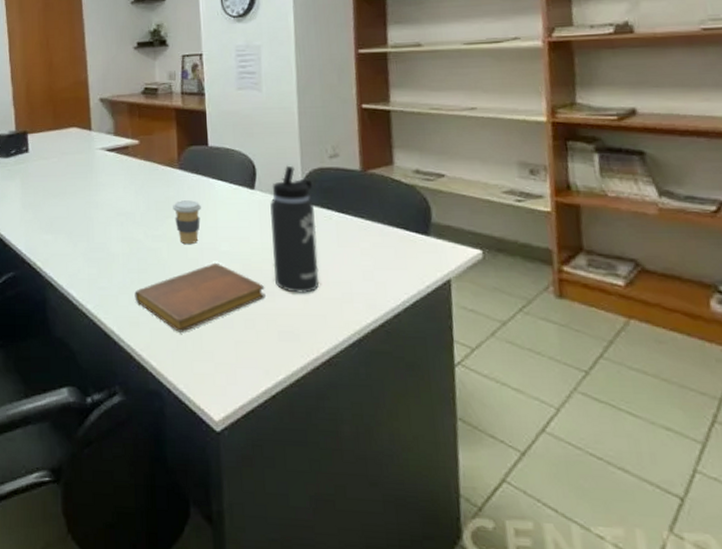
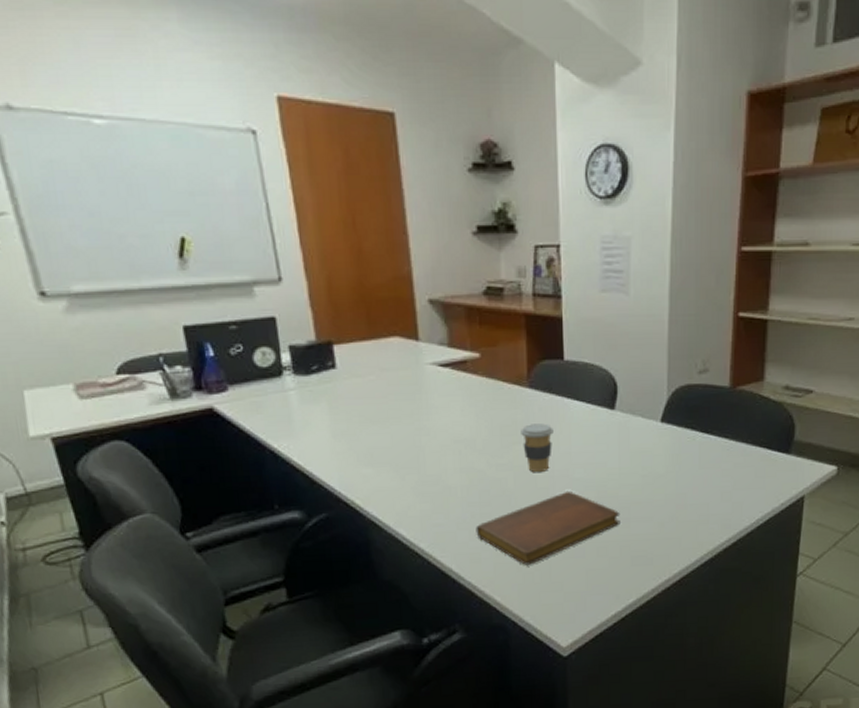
thermos bottle: present [270,165,319,293] -> none [630,382,679,518]

